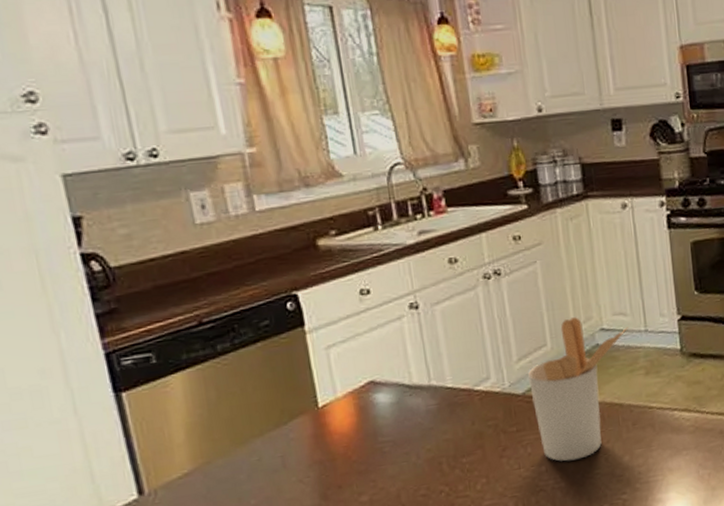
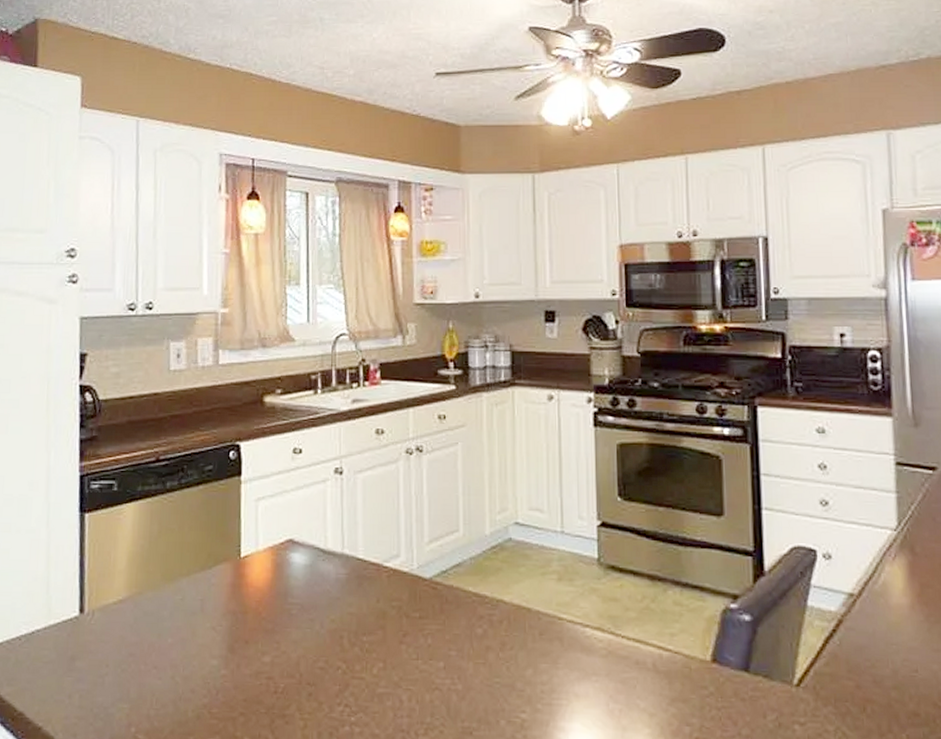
utensil holder: present [527,317,629,462] -> none [436,506,545,662]

